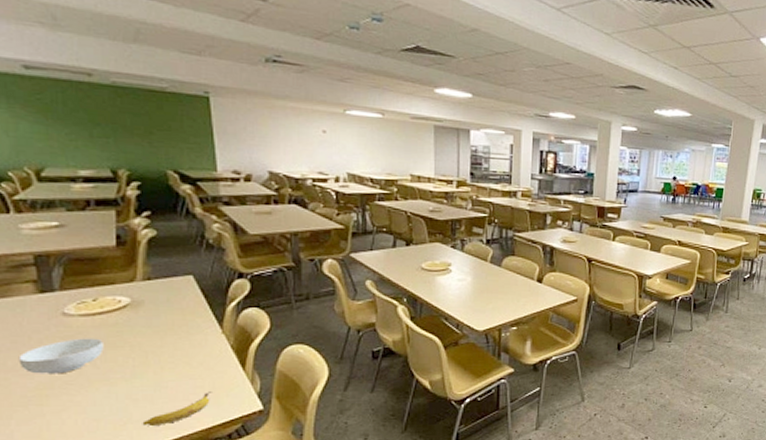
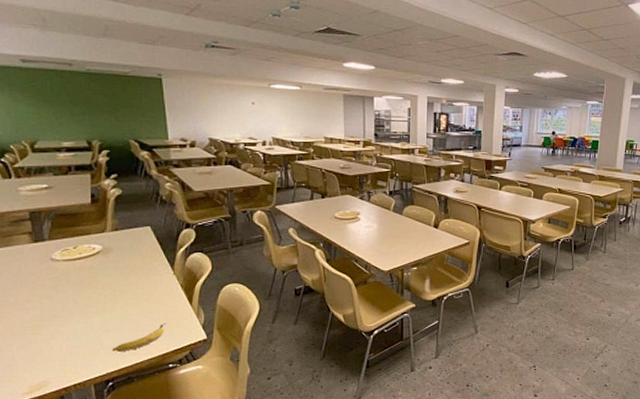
cereal bowl: present [18,338,104,374] -> none [18,279,82,309]

